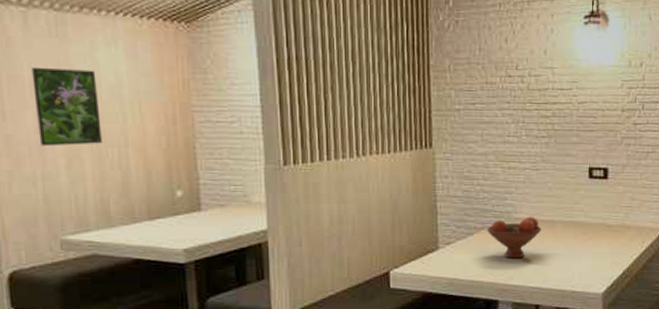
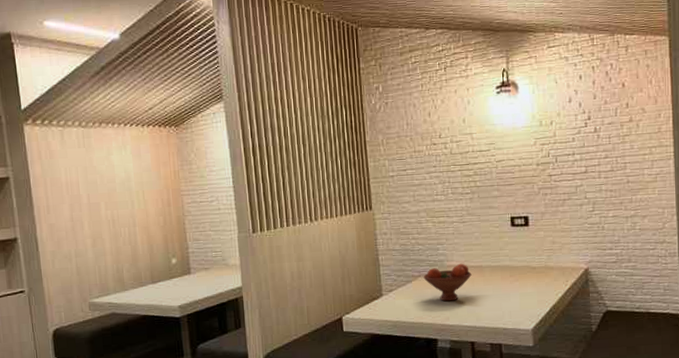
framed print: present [31,67,103,147] -> none [67,169,117,231]

